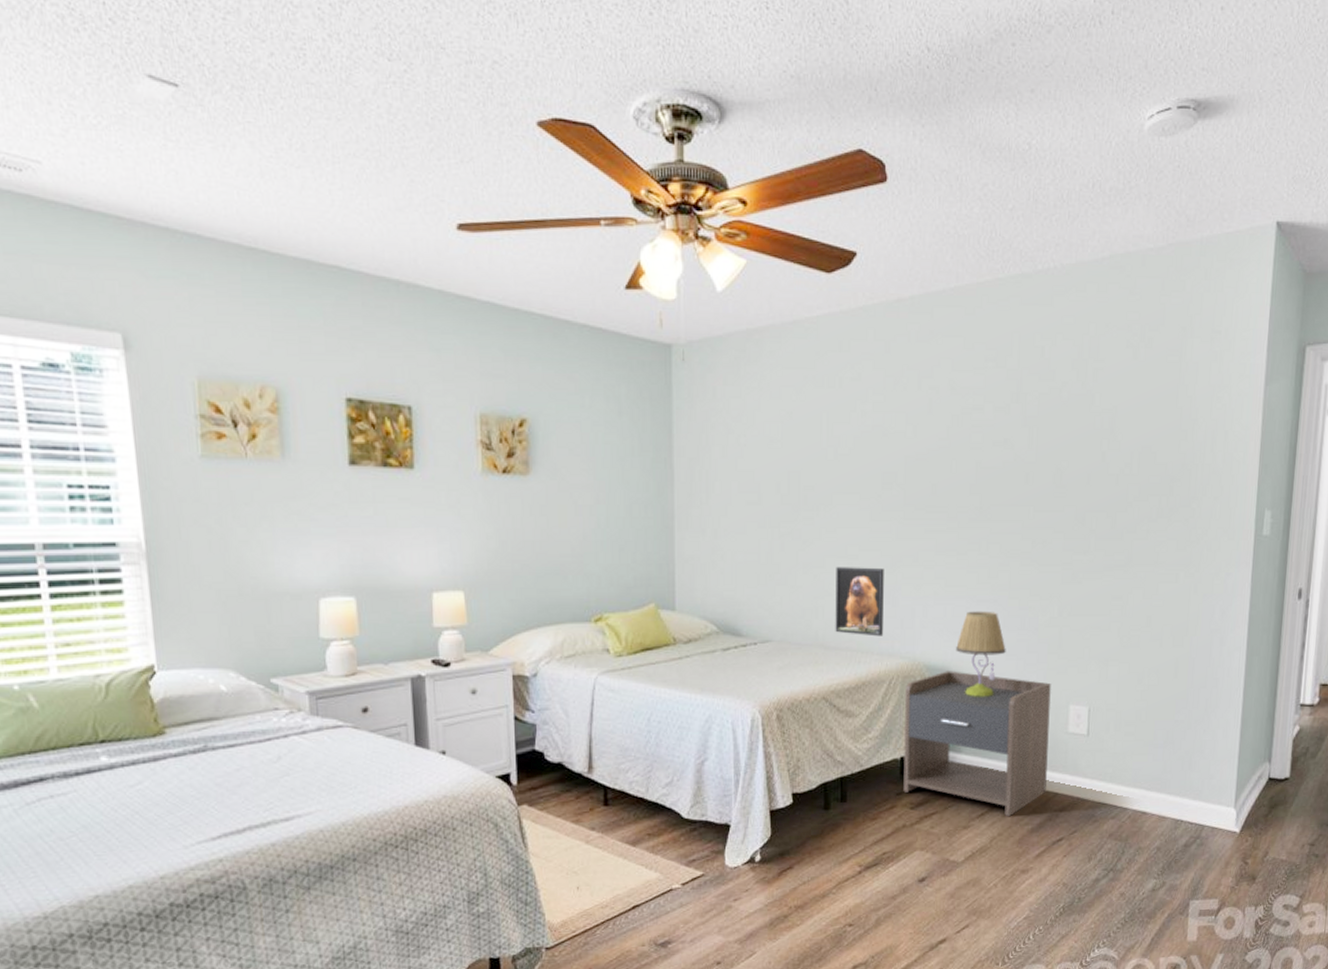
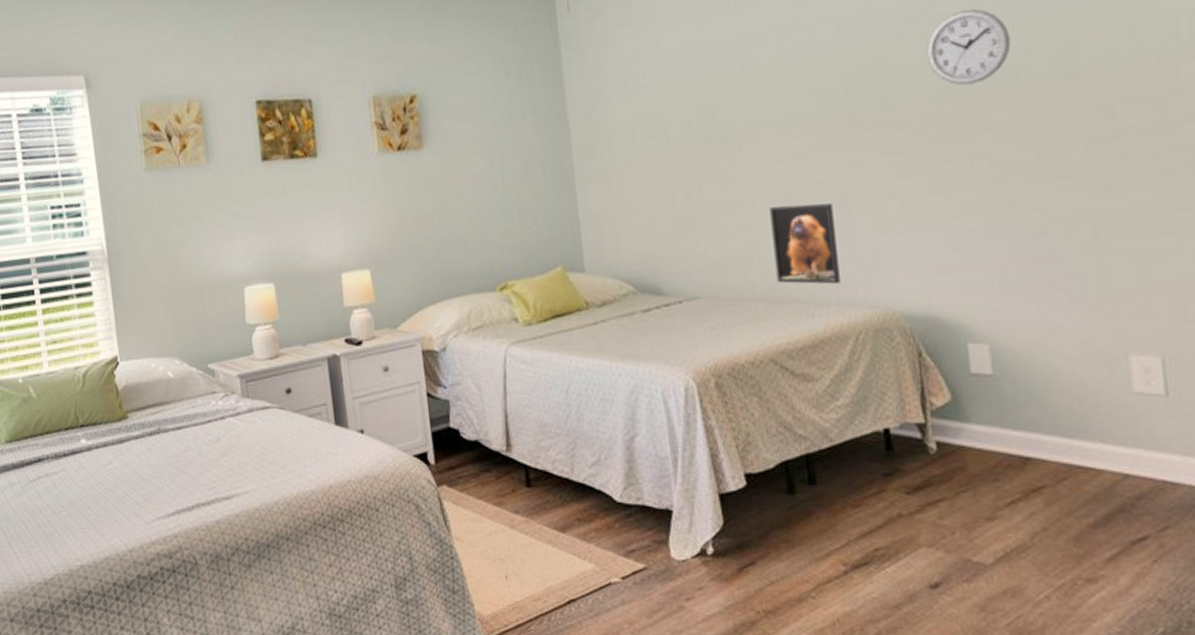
nightstand: present [903,671,1051,817] -> none [879,319,1110,506]
table lamp: present [956,611,1006,697] -> none [944,242,1019,351]
wall clock: none [967,419,1026,482] -> present [926,8,1011,86]

